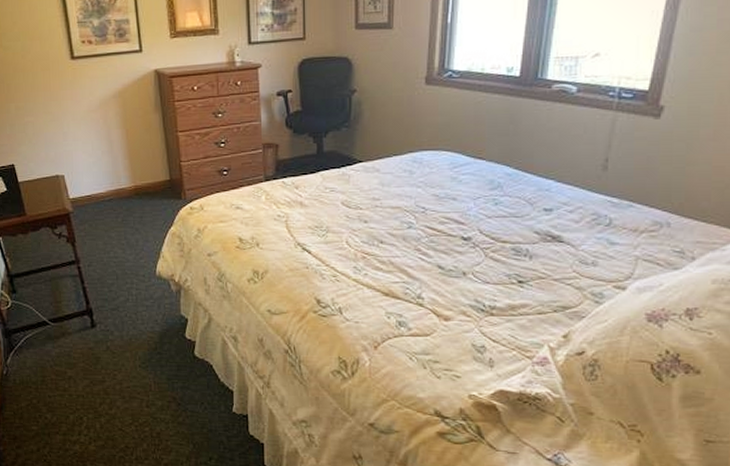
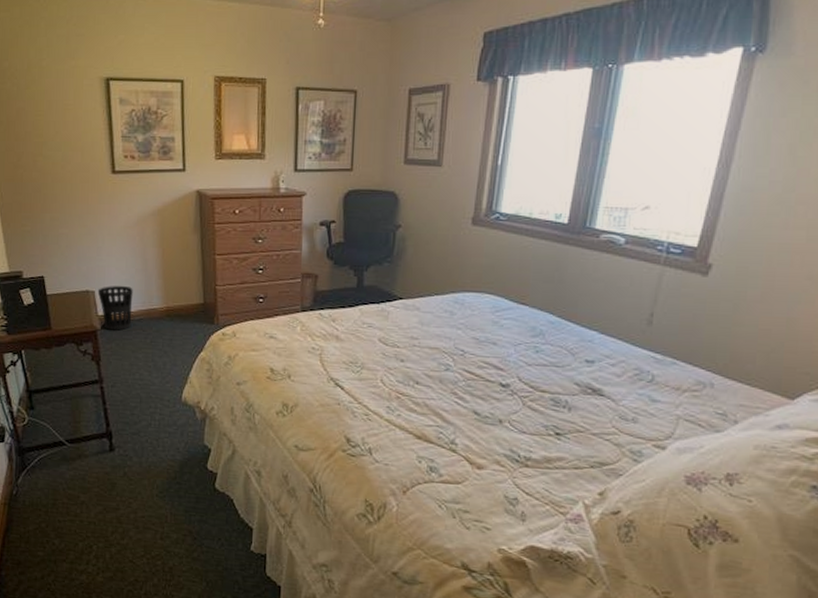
wastebasket: none [67,169,103,212] -> present [97,286,133,331]

